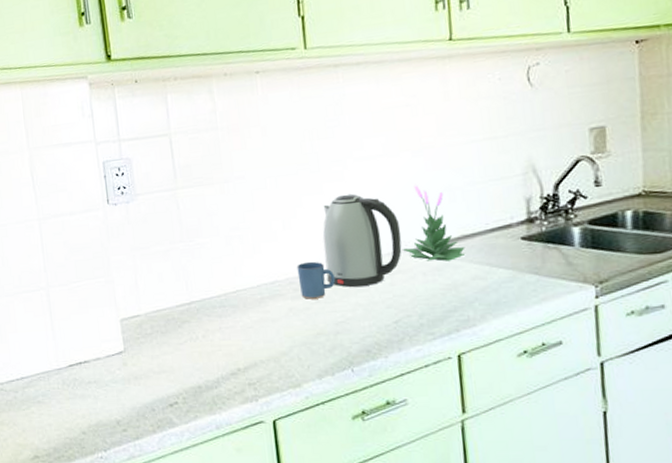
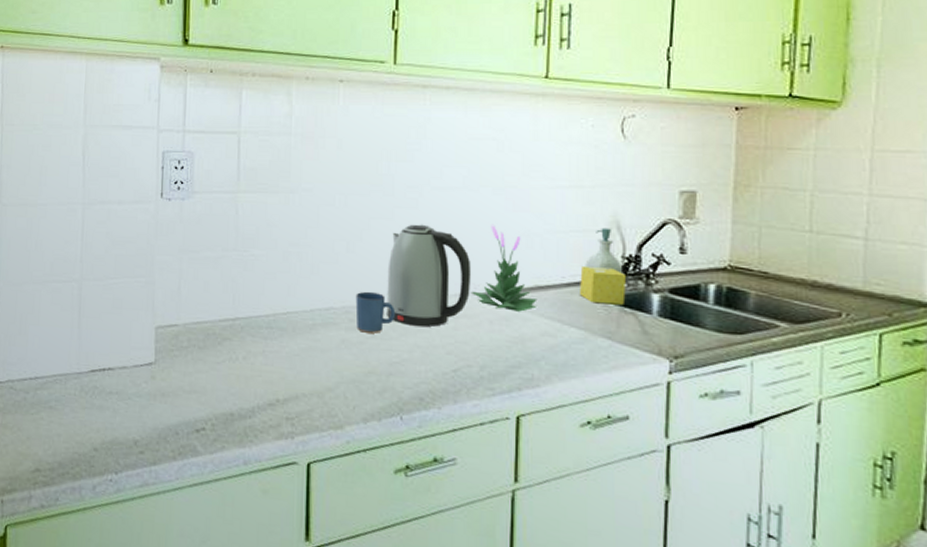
sponge: none [502,209,548,244] -> present [580,265,627,305]
soap bottle: none [506,172,543,213] -> present [585,227,623,273]

